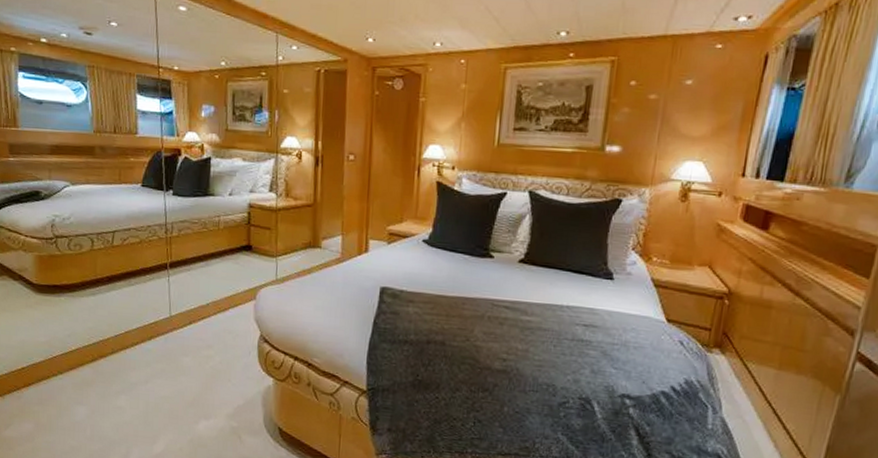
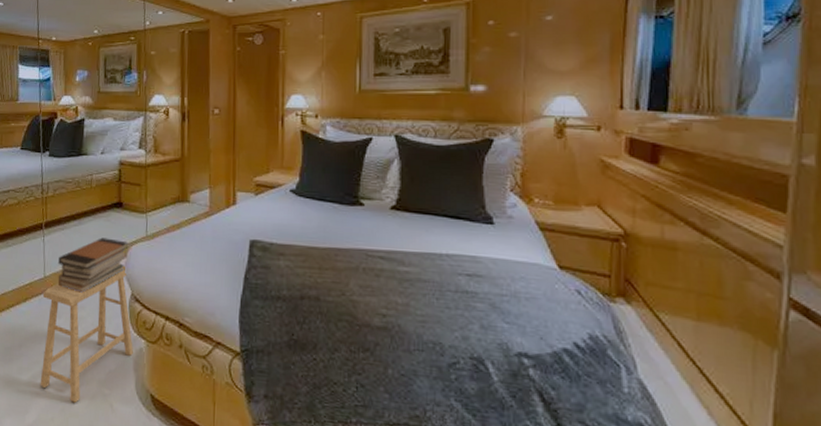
footstool: none [167,308,263,435] -> present [40,266,134,403]
book stack: none [183,279,258,333] -> present [57,237,129,293]

